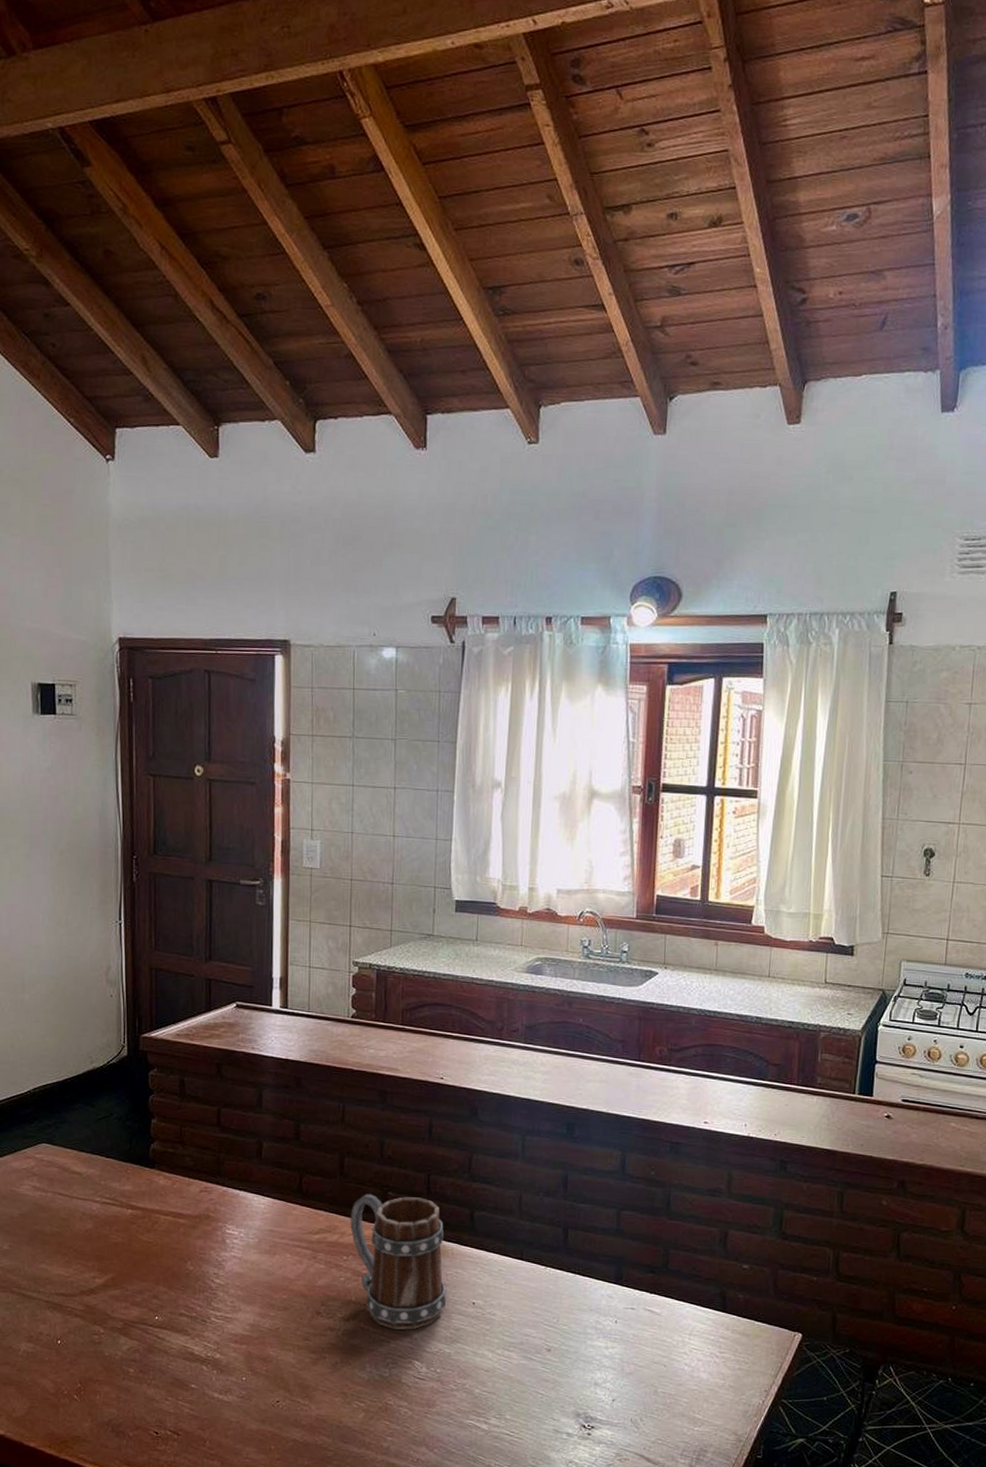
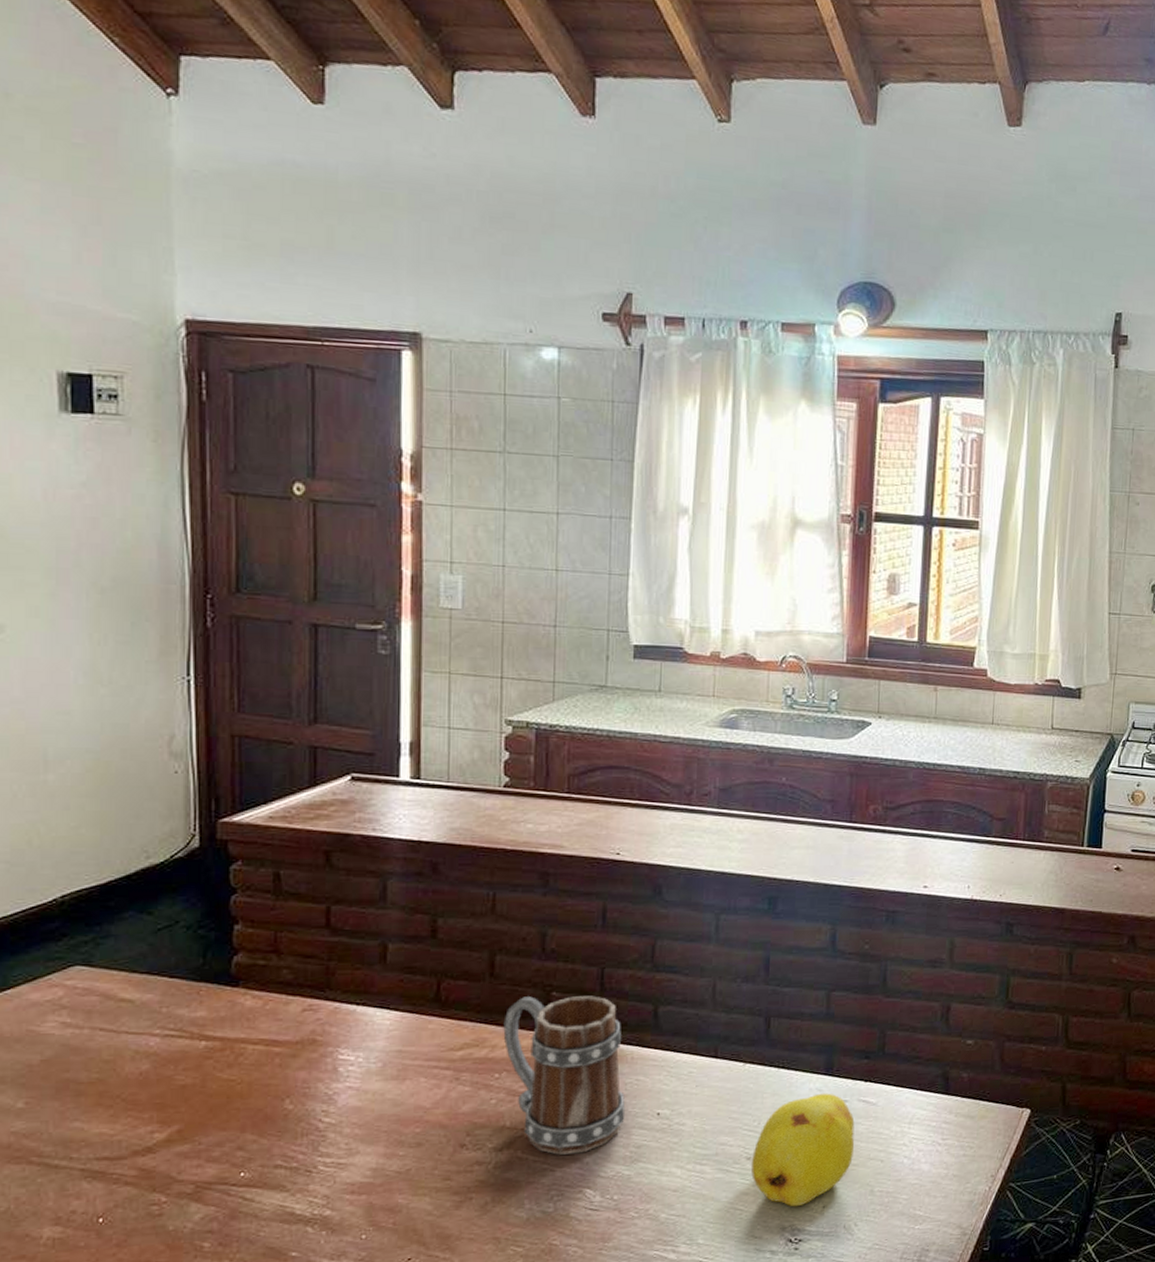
fruit: none [550,1299,641,1398] -> present [751,1093,855,1207]

